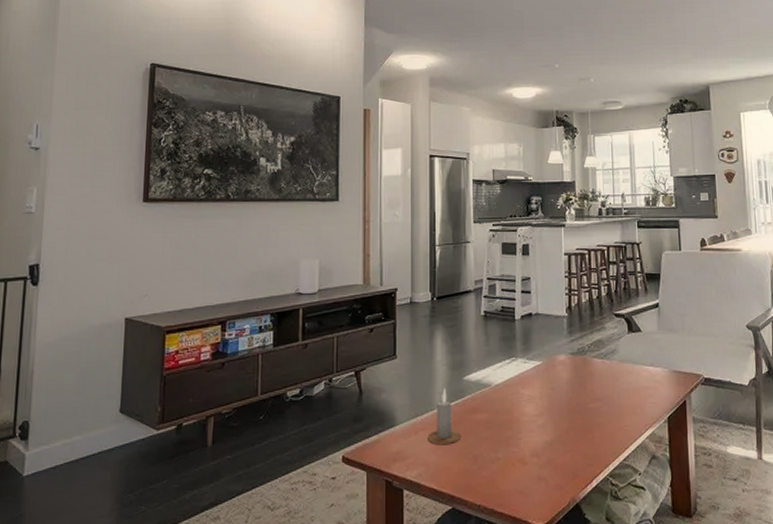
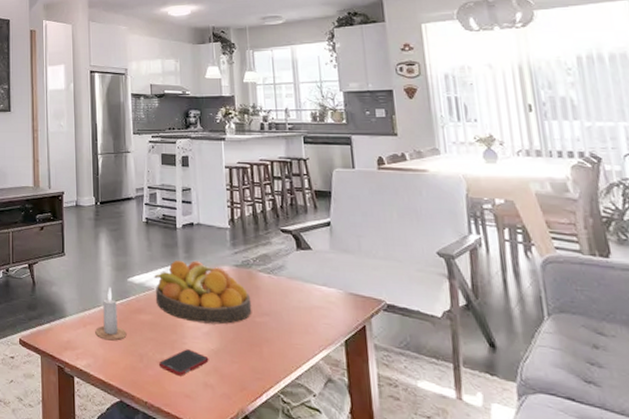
fruit bowl: none [491,352,586,416] -> present [154,260,252,325]
cell phone: none [494,444,543,473] -> present [159,349,209,376]

